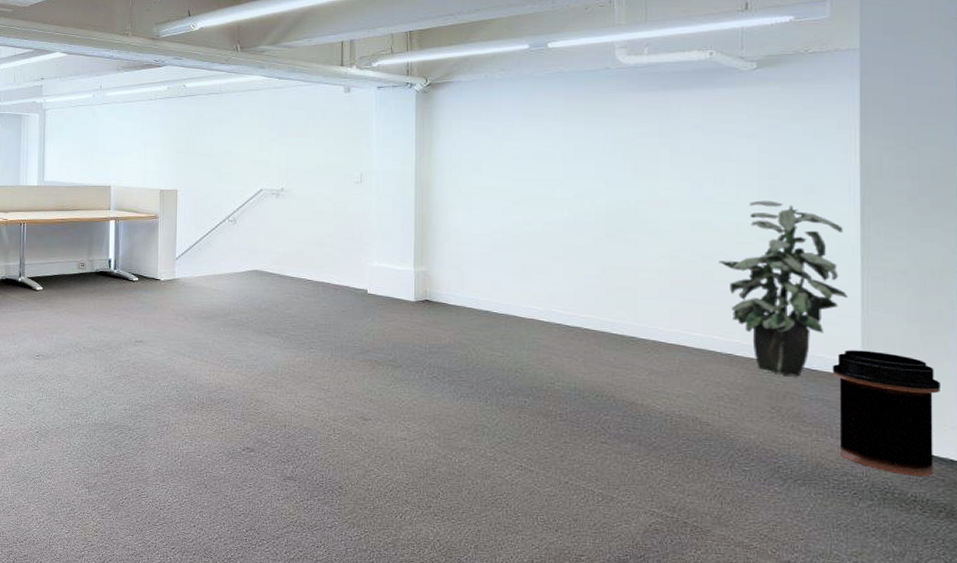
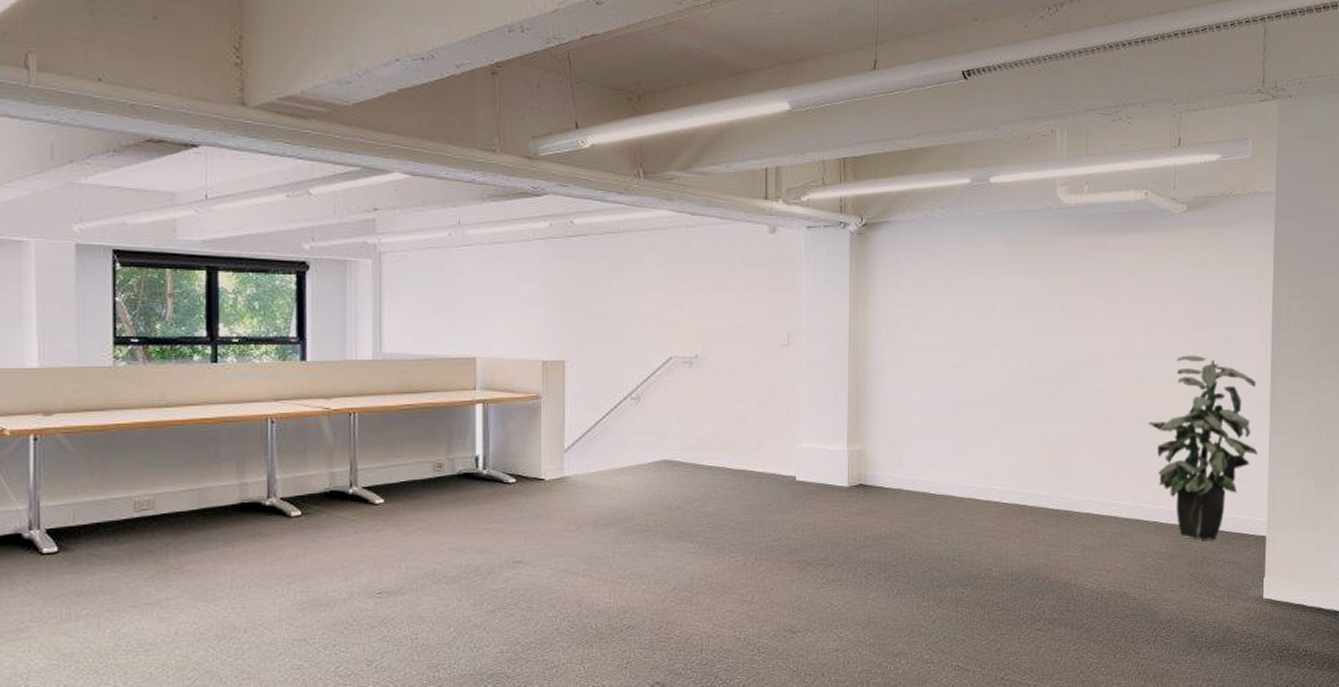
trash can: present [832,350,940,477] -> none [1242,508,1329,631]

